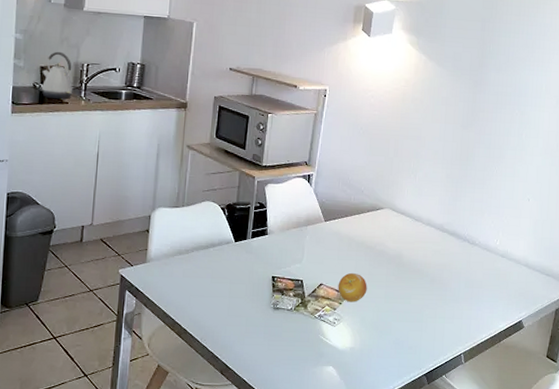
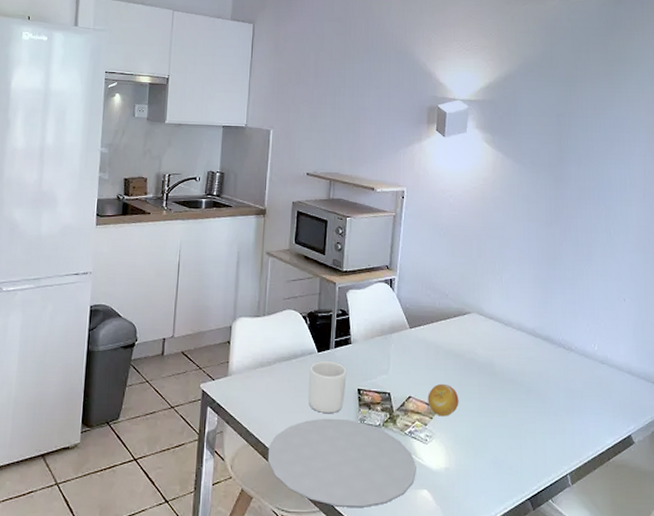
kettle: present [41,51,73,100] -> none [124,163,155,210]
placemat: none [183,302,324,381] -> present [267,418,416,507]
mug: none [224,249,263,299] -> present [309,360,347,414]

